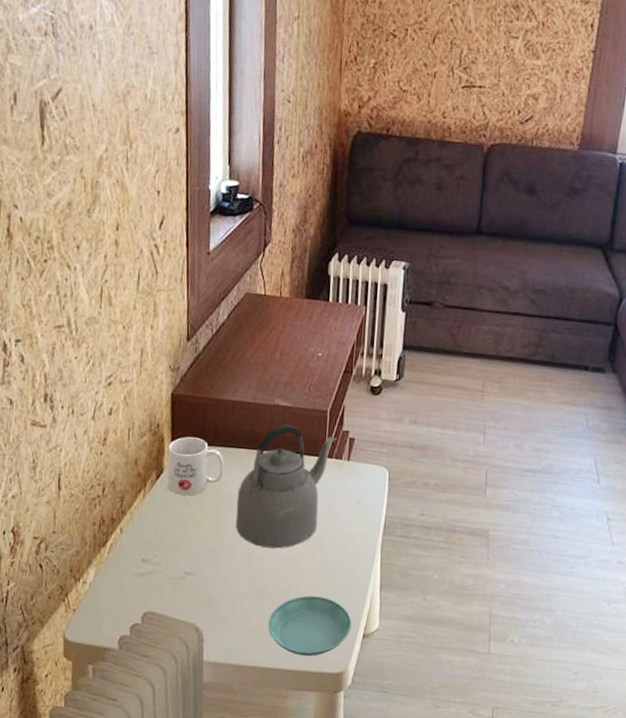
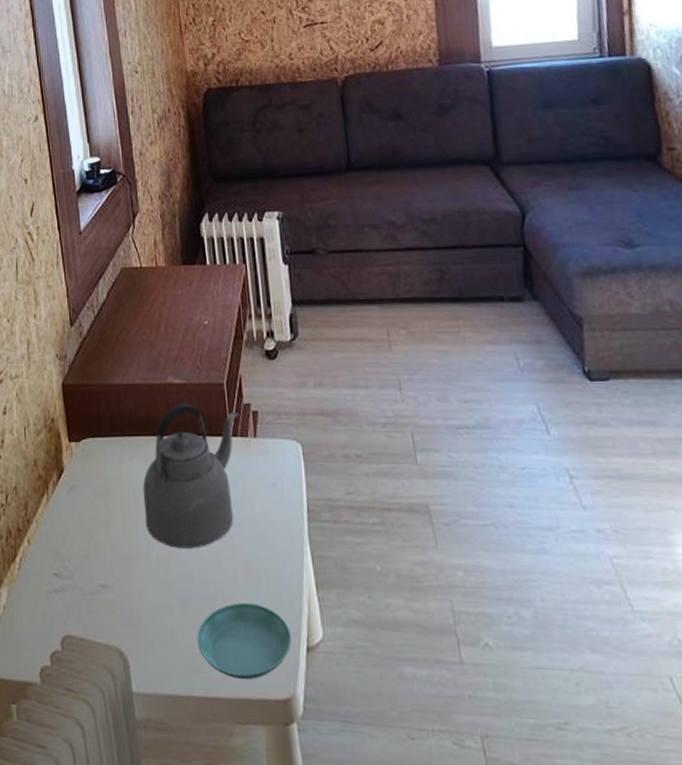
mug: present [168,436,224,496] -> none [66,428,125,495]

